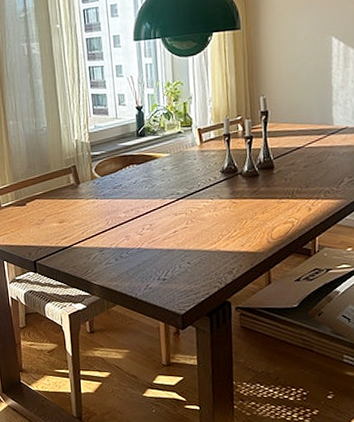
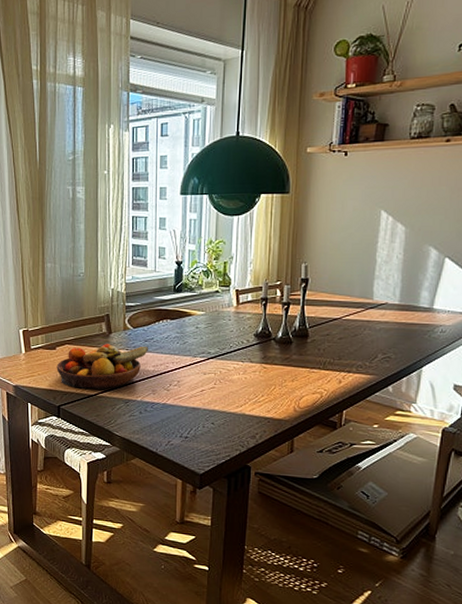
fruit bowl: none [28,193,119,242] -> present [56,344,149,389]

